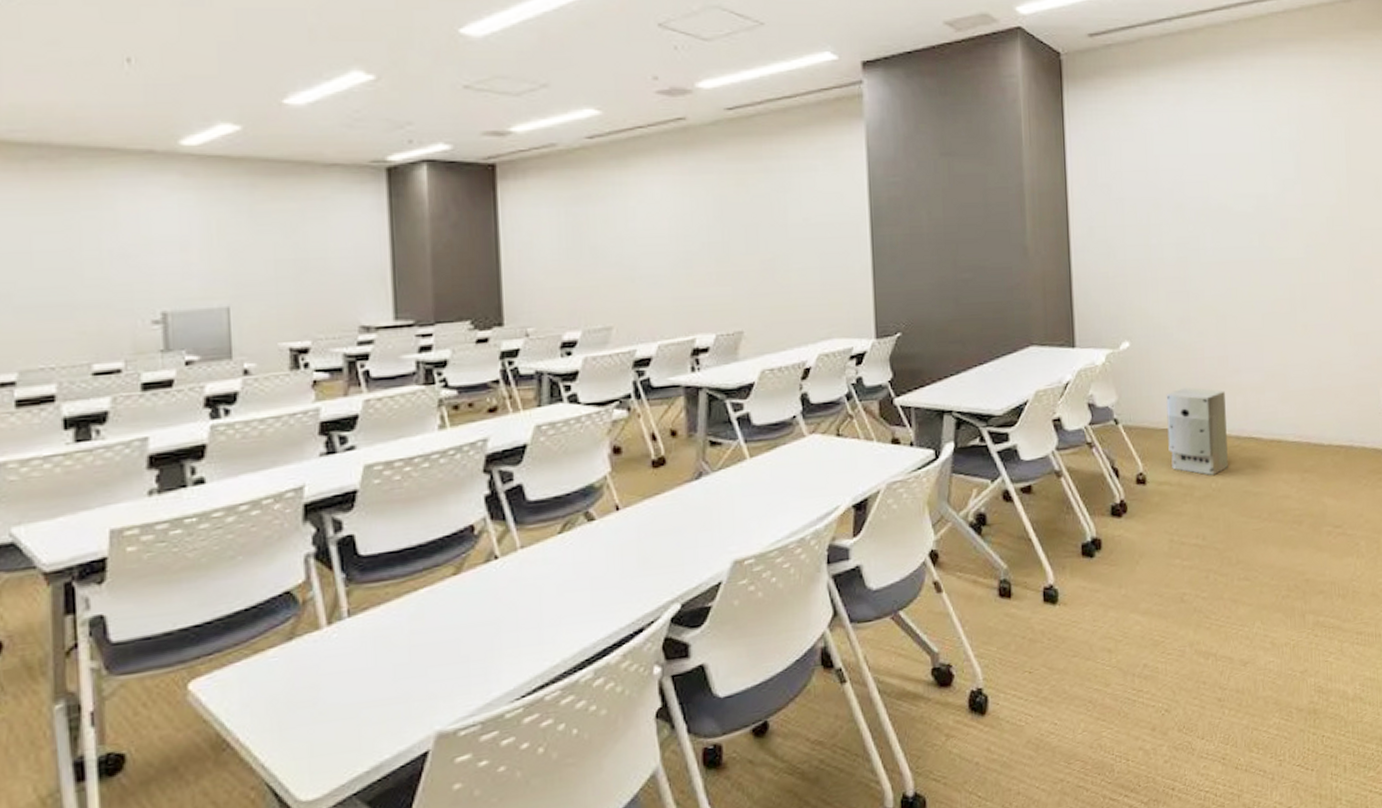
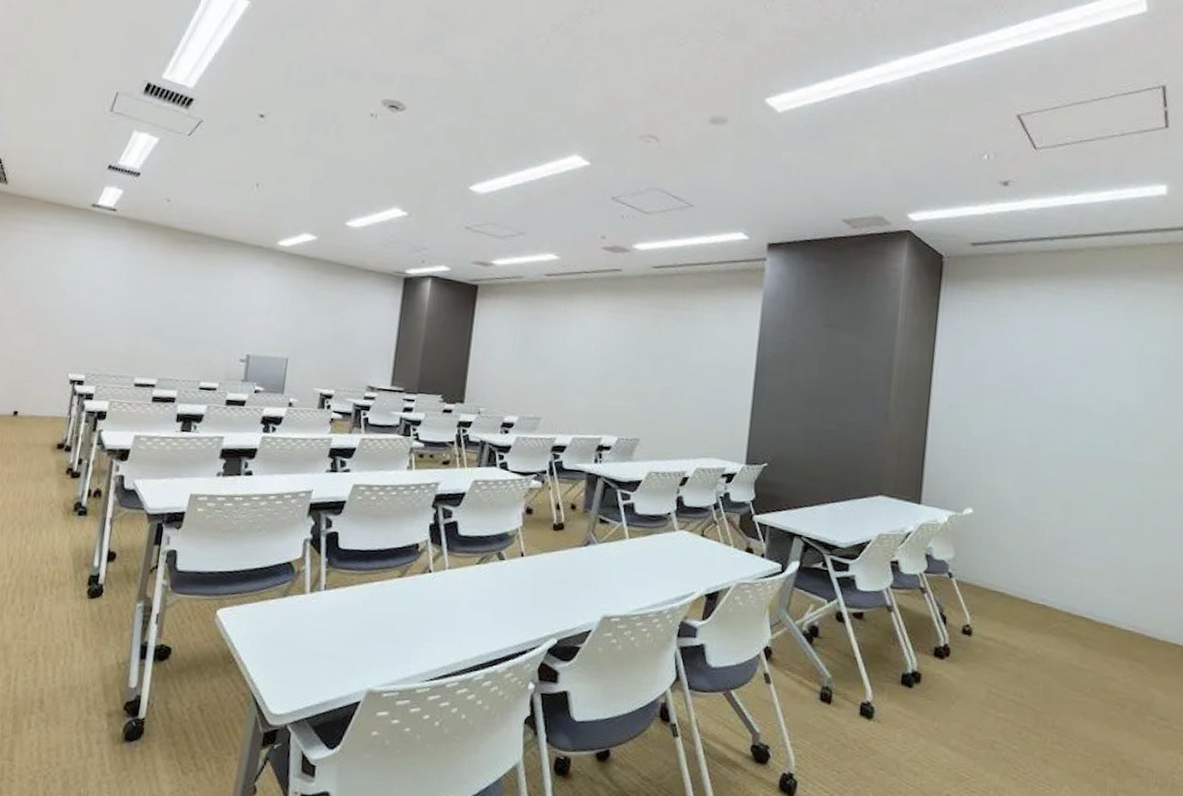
air purifier: present [1166,387,1228,475] -> none [997,559,1061,643]

